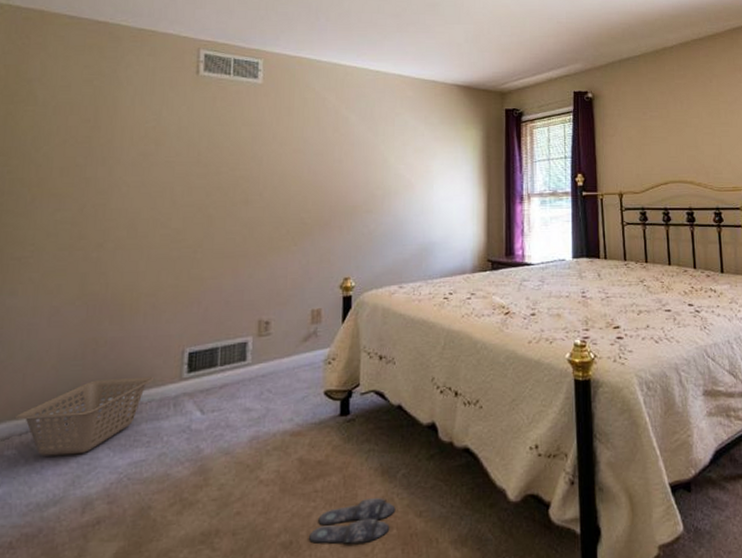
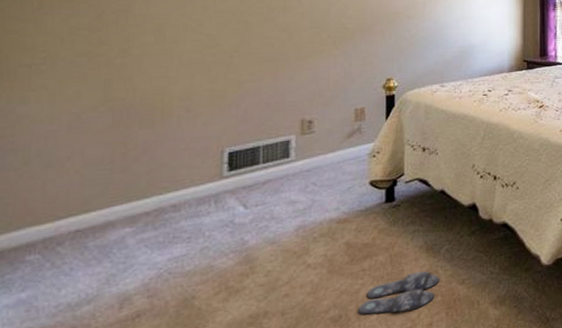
laundry basket: present [14,376,155,456] -> none [35,176,193,259]

